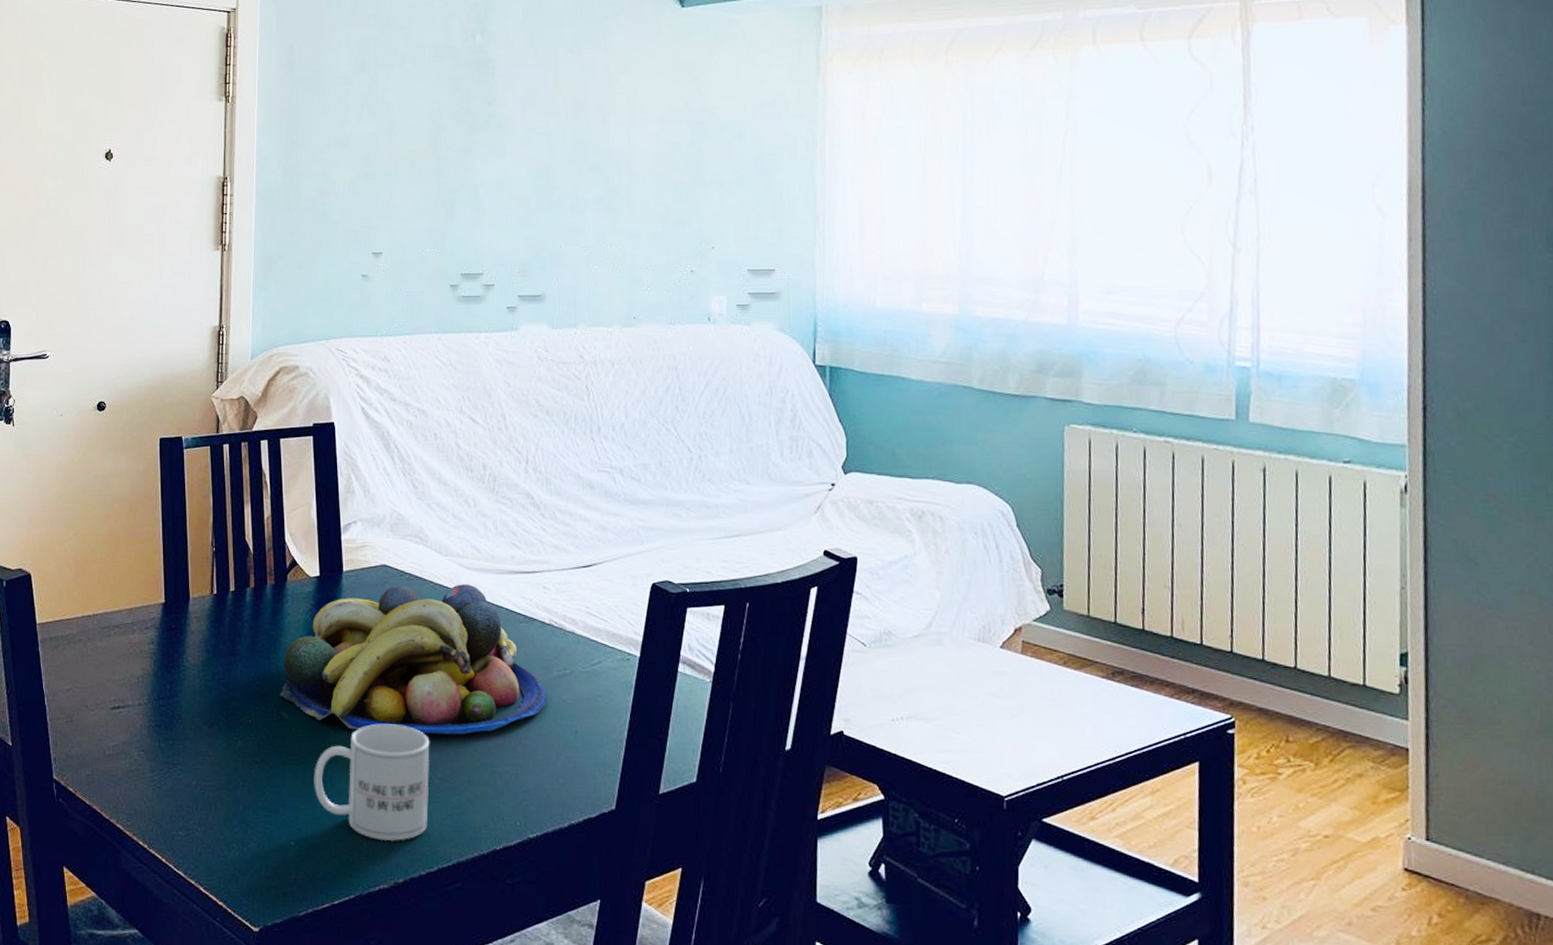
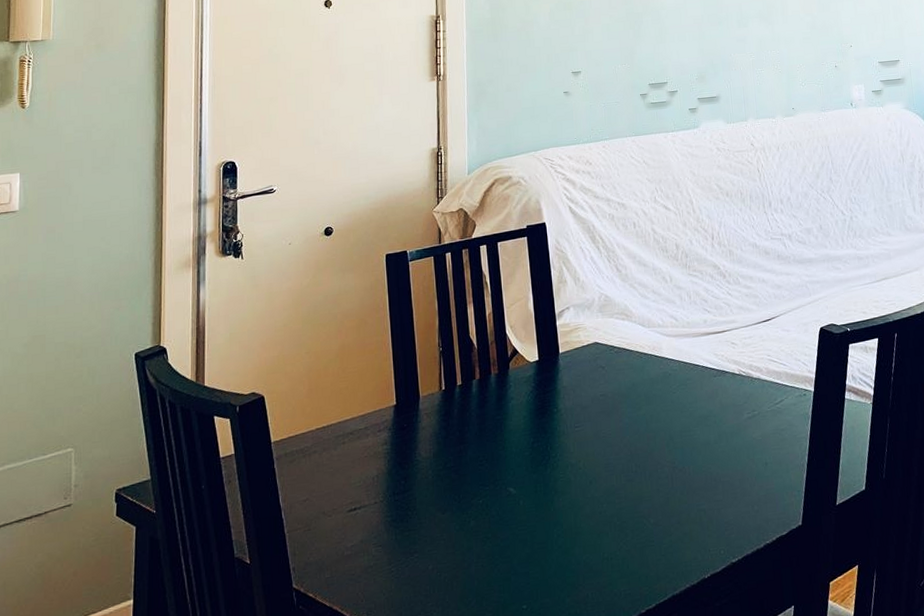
fruit bowl: present [280,584,548,735] -> none [507,349,741,494]
mug: present [314,724,430,842] -> none [541,482,645,589]

